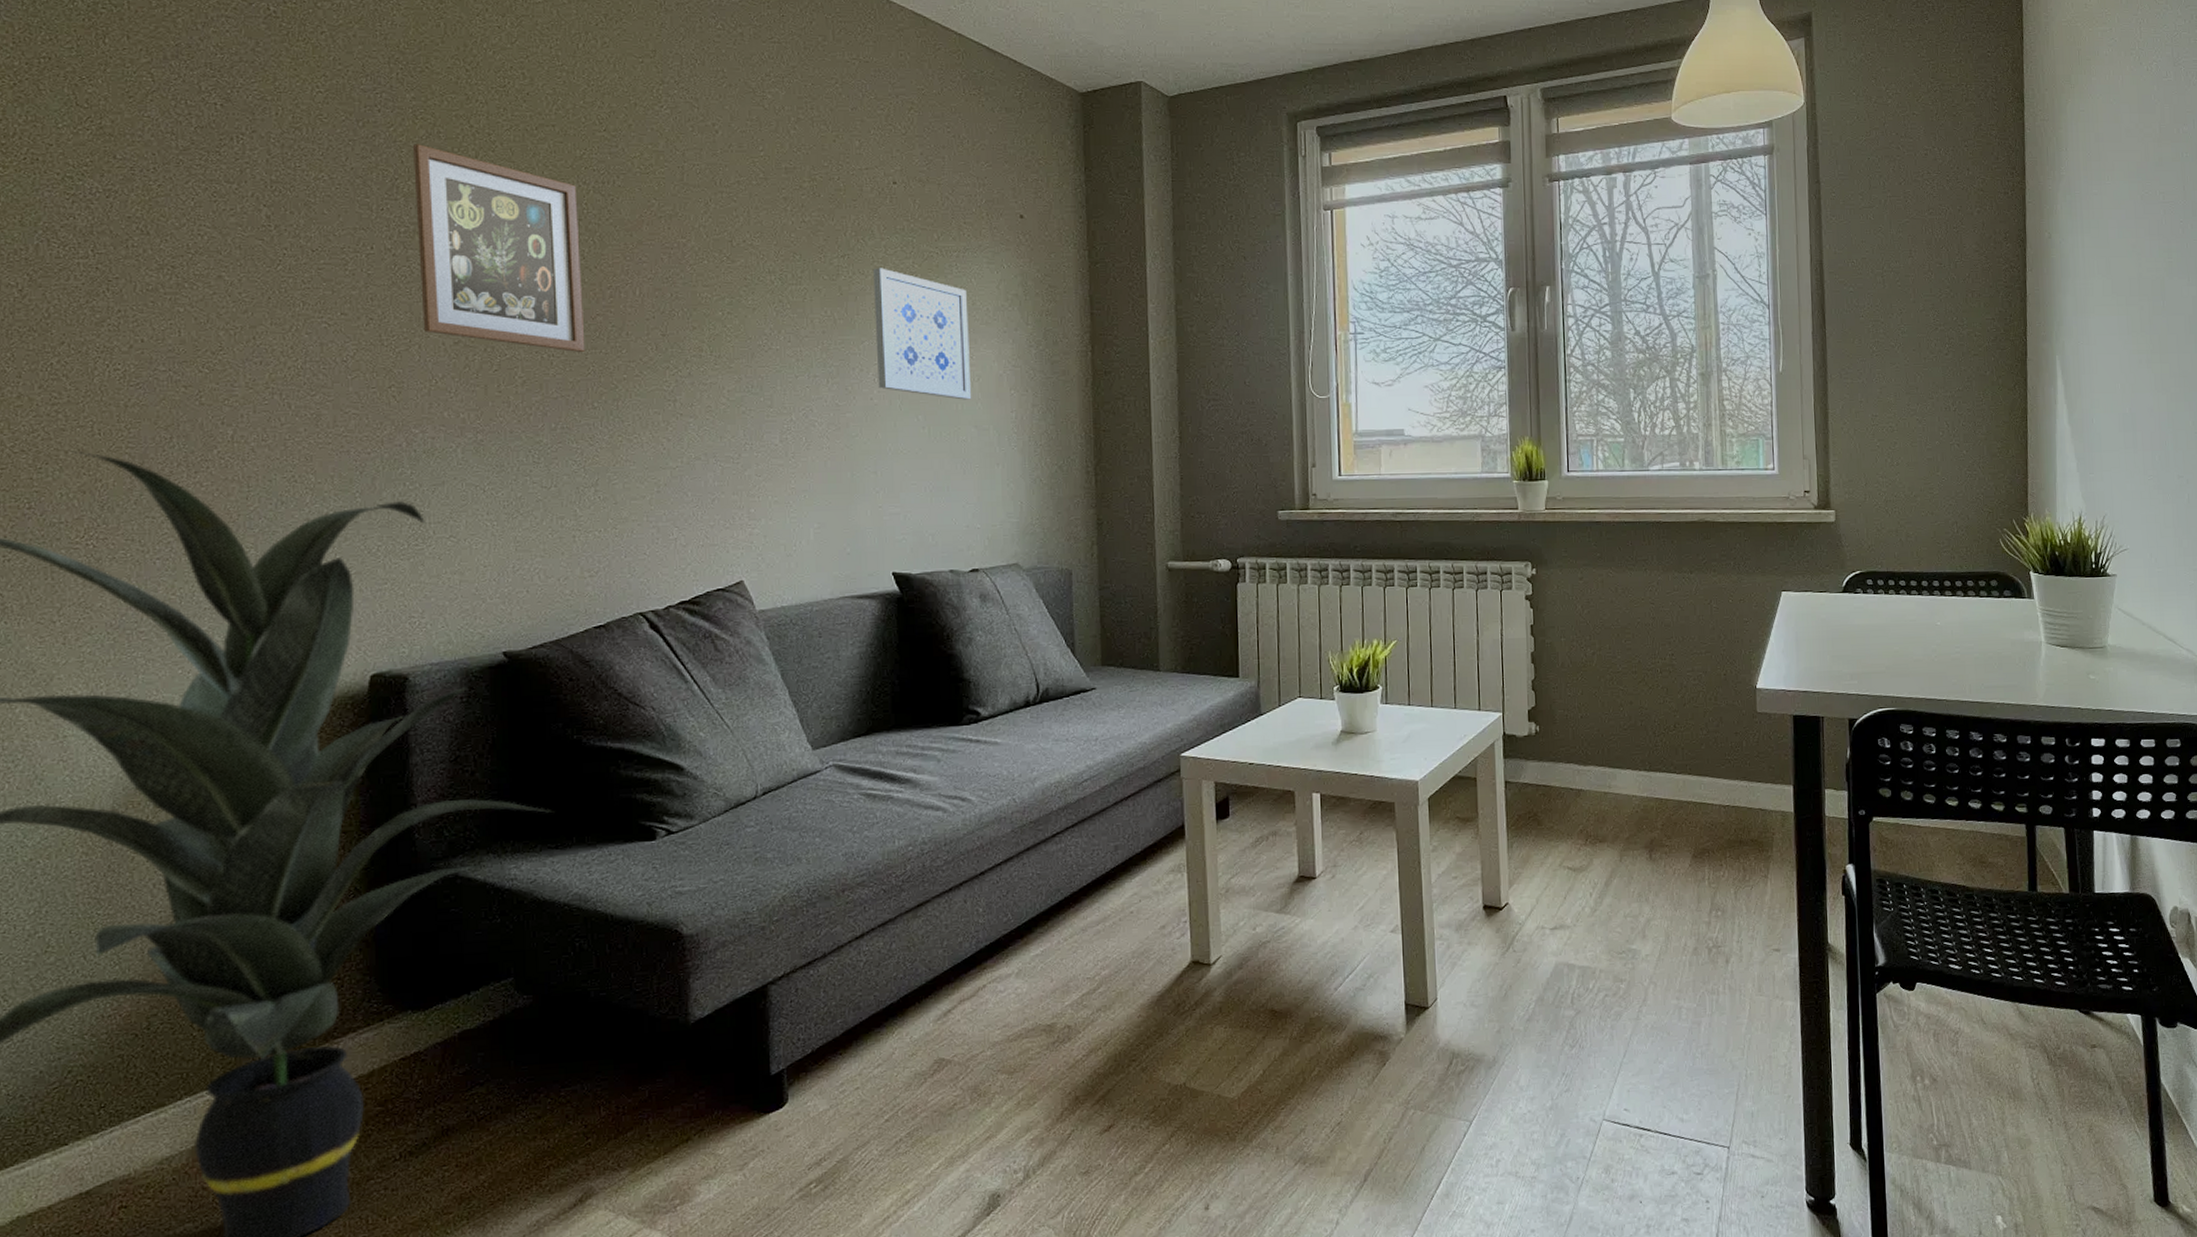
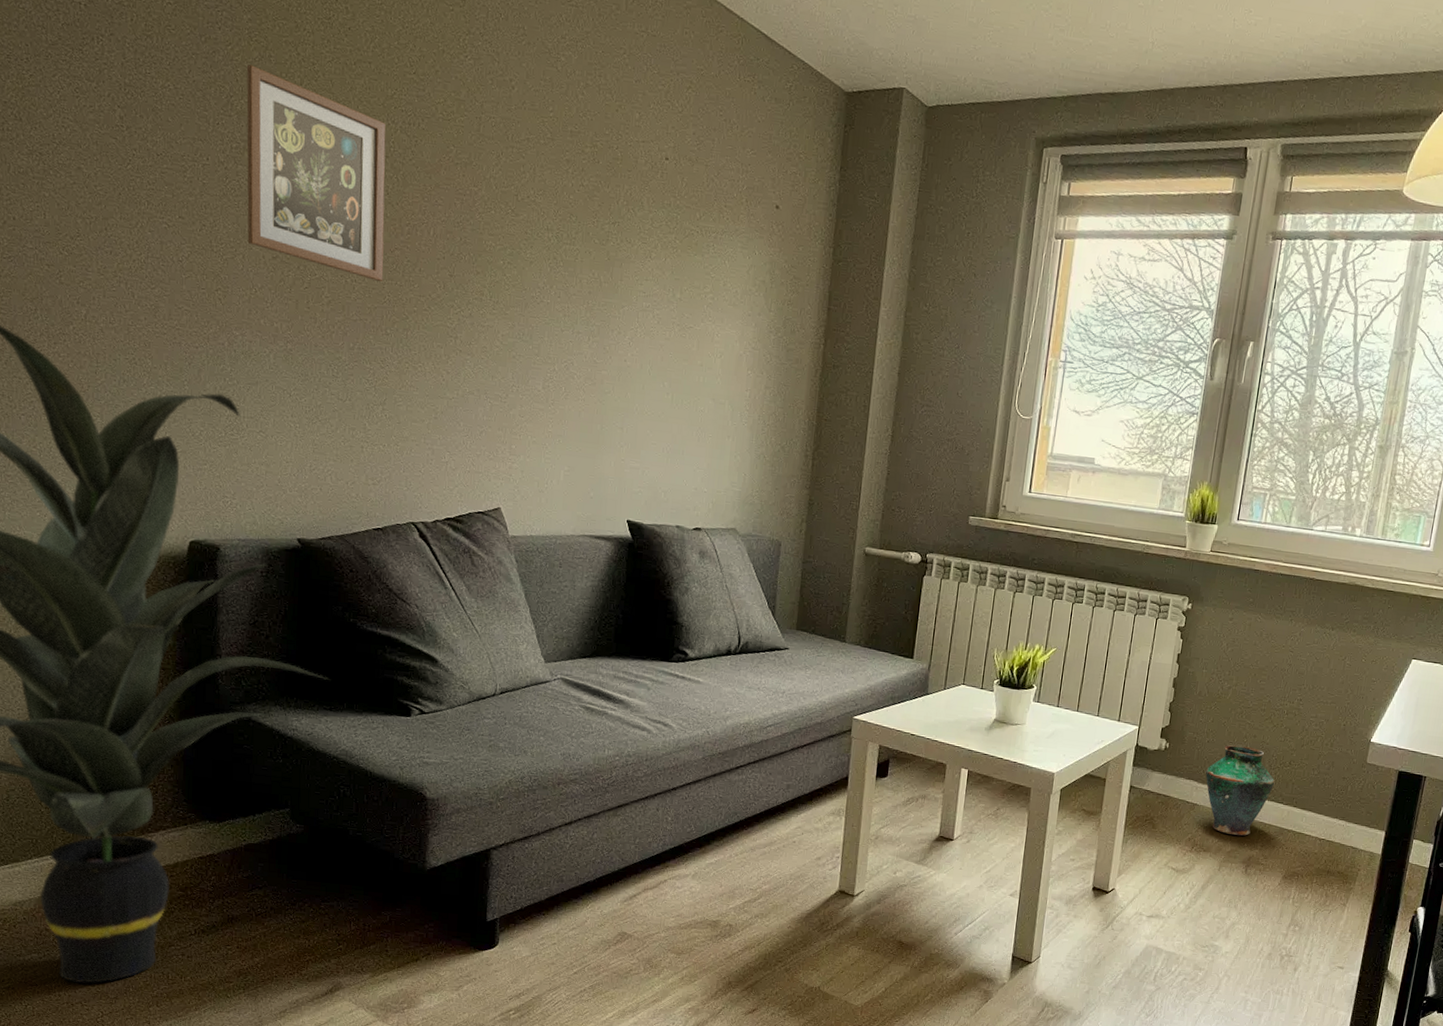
wall art: present [872,268,971,400] -> none [632,238,719,374]
vase: none [1585,715,1663,818] -> present [1205,745,1275,836]

